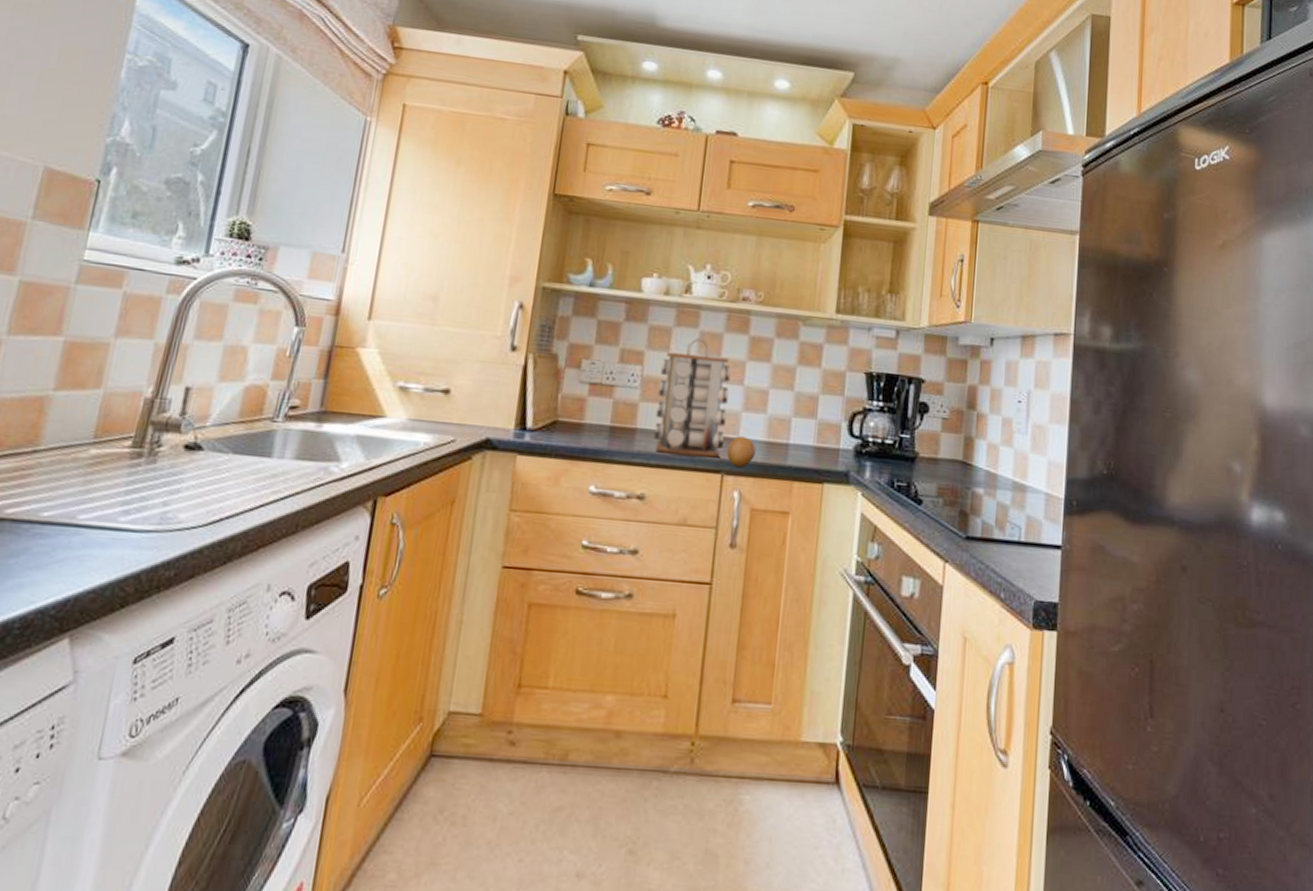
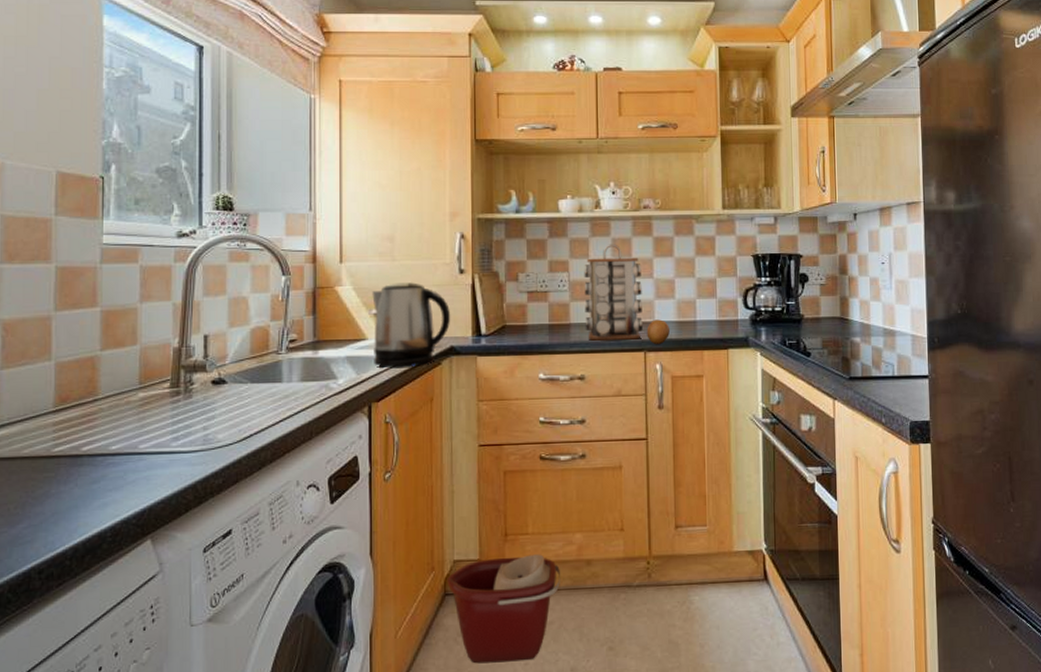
kettle: none [389,352,493,458] -> present [372,282,451,367]
bucket: none [435,715,582,856] -> present [447,554,561,664]

